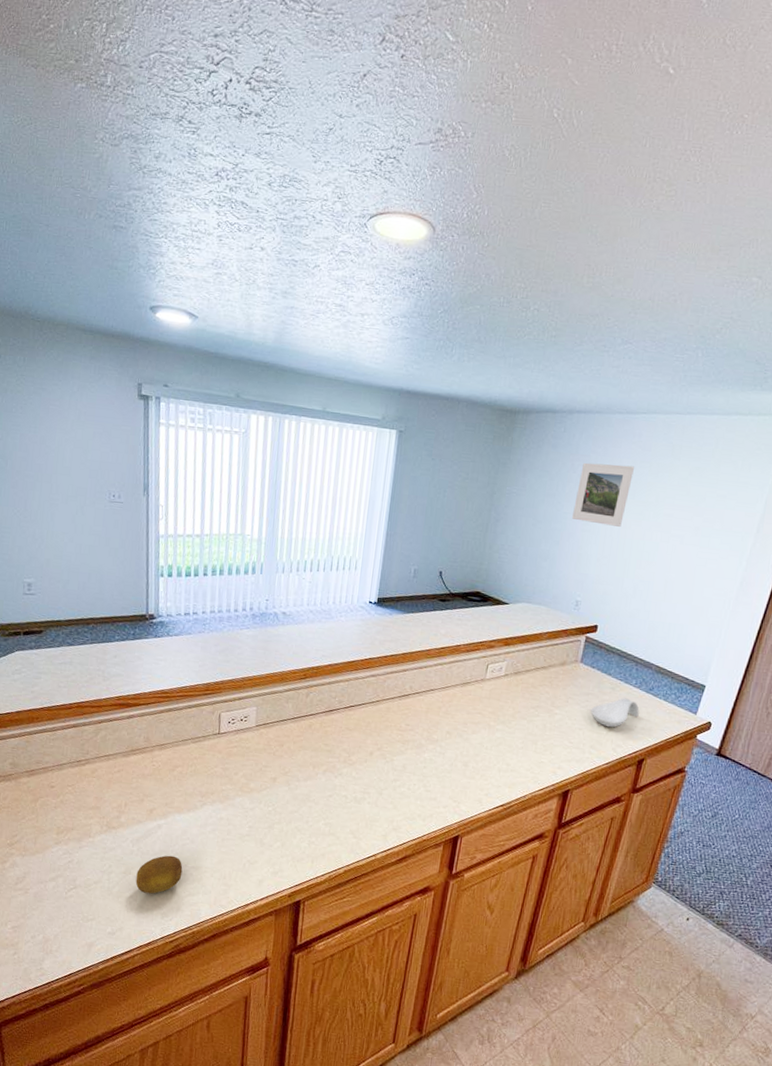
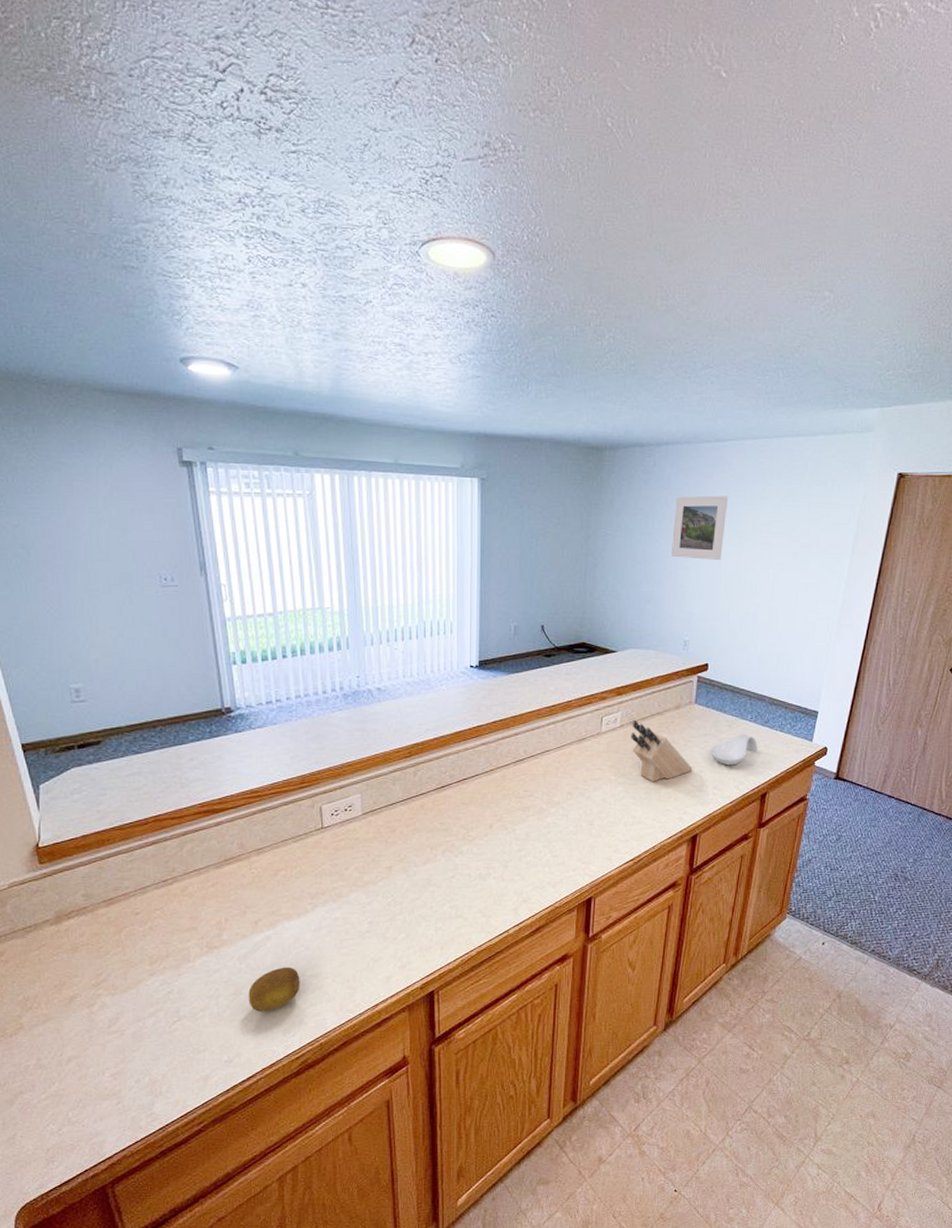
knife block: none [513,671,572,733] -> present [631,720,693,782]

